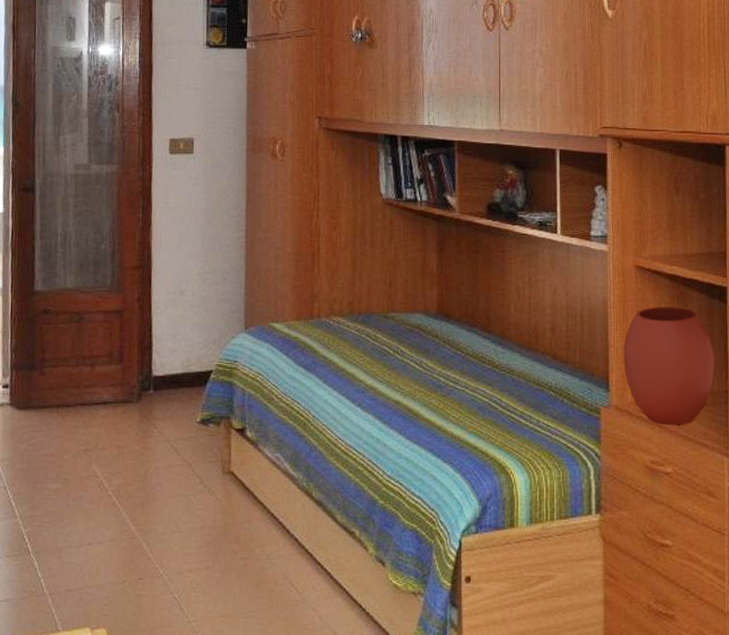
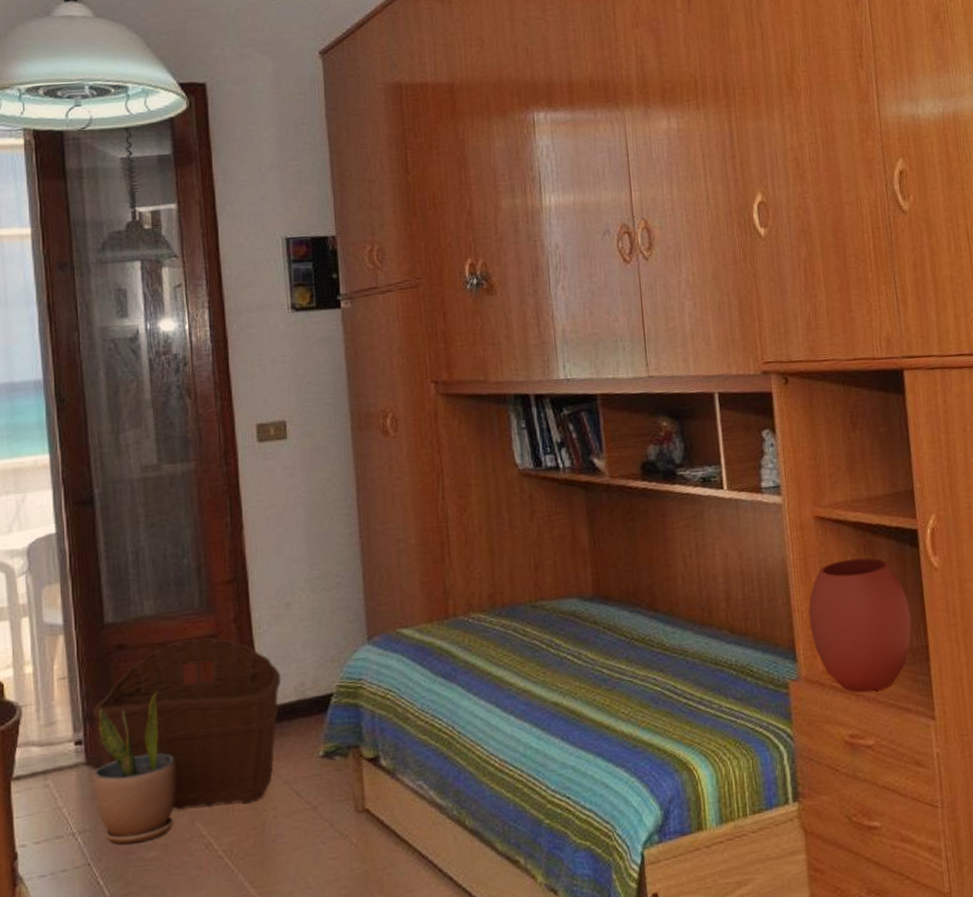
potted plant: none [14,352,80,475] -> present [93,692,176,845]
wicker basket: none [19,311,172,453] -> present [92,638,282,809]

